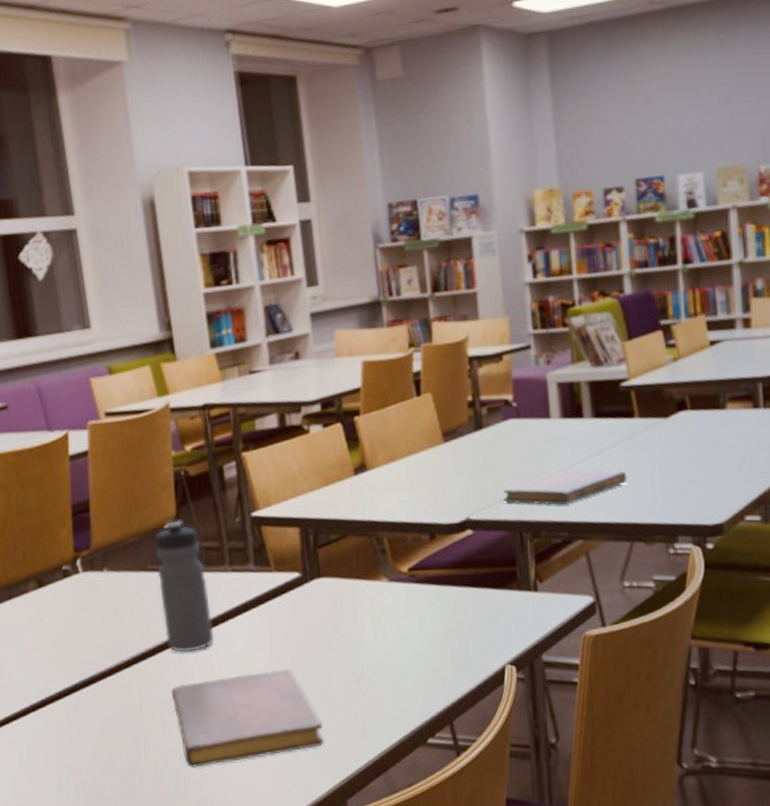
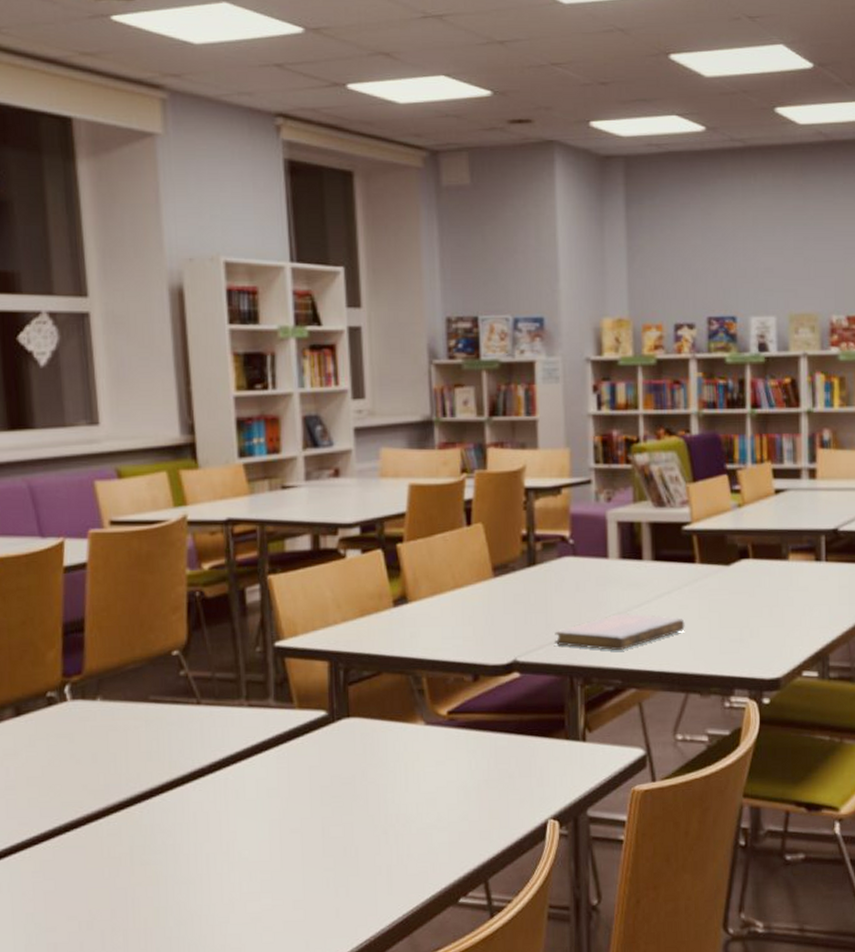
water bottle: present [154,520,214,653] -> none [160,646,223,796]
notebook: present [170,669,324,768] -> none [168,817,343,927]

